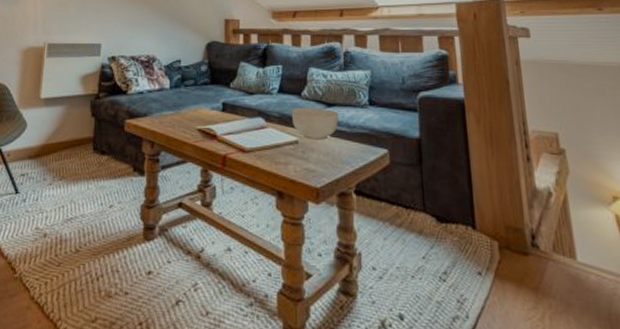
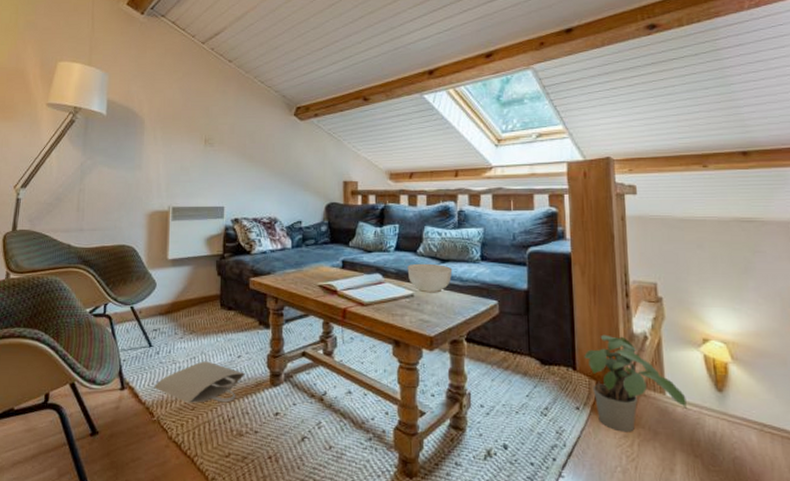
tote bag: none [18,210,117,259] -> present [154,361,245,403]
potted plant: none [484,189,601,303] -> present [584,334,687,432]

